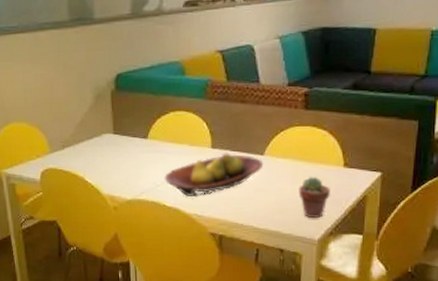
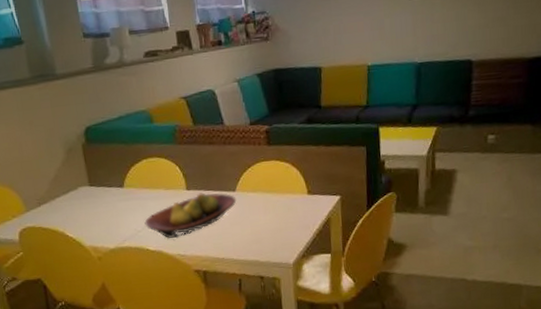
potted succulent: present [298,177,331,218] -> none [270,206,300,244]

